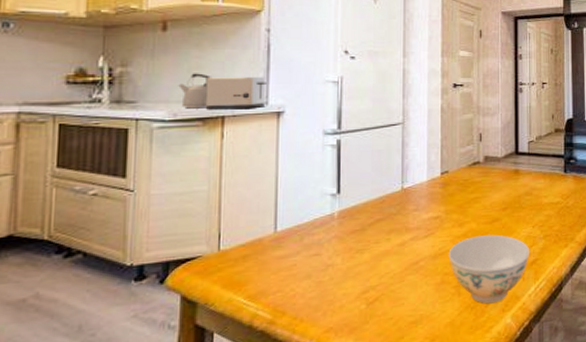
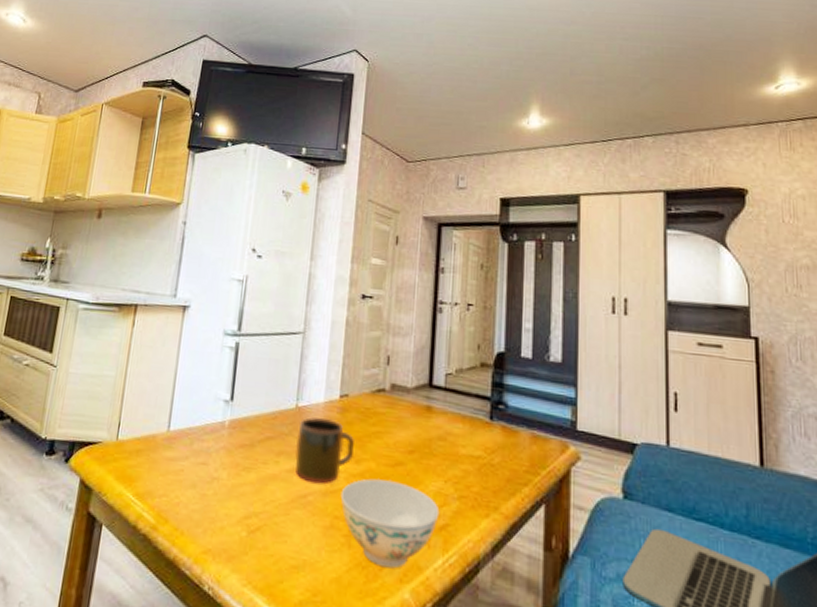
kettle: present [178,73,211,109] -> none [103,260,131,294]
toaster: present [205,77,267,110] -> none [122,265,177,300]
mug: none [404,193,456,251] -> present [295,417,354,483]

